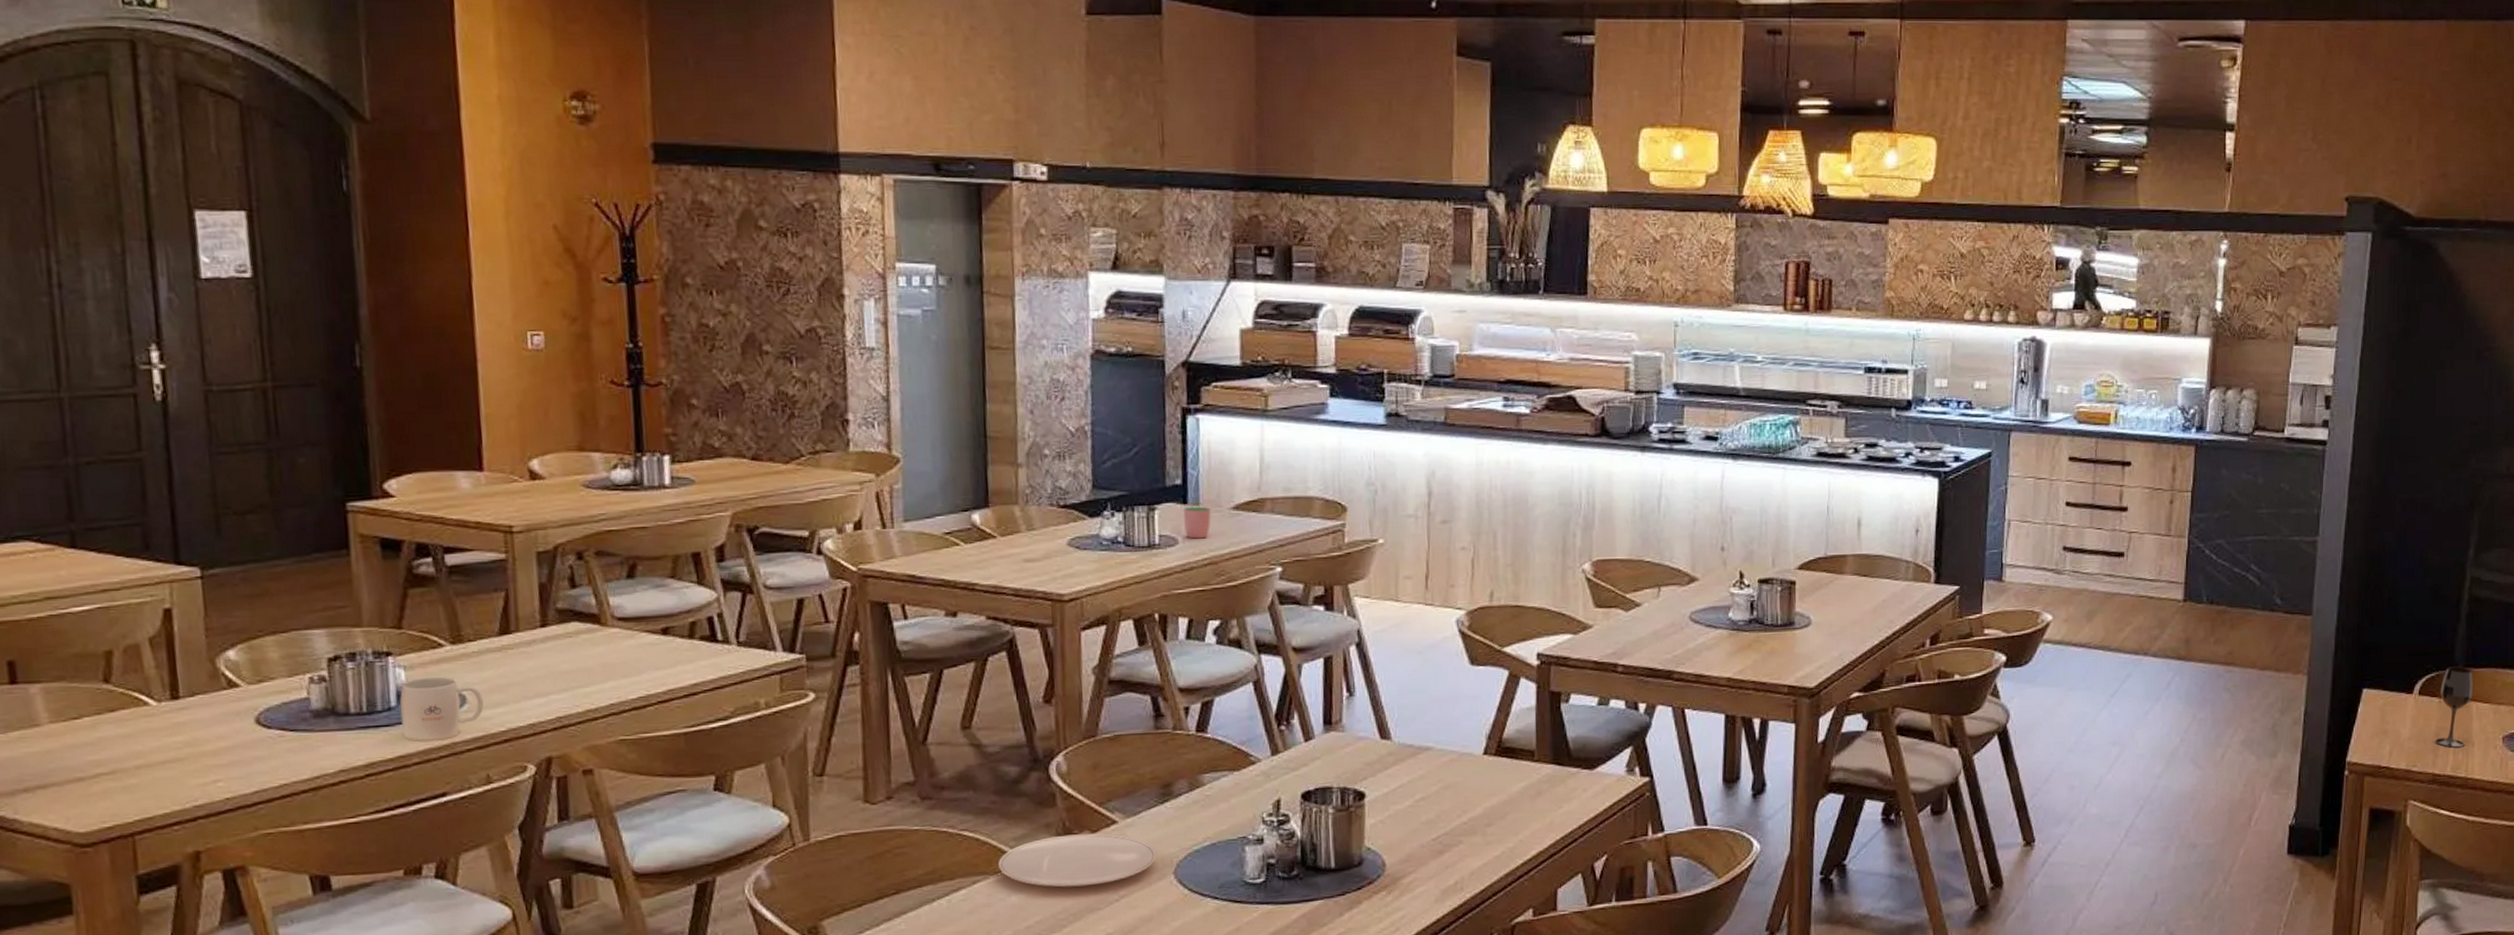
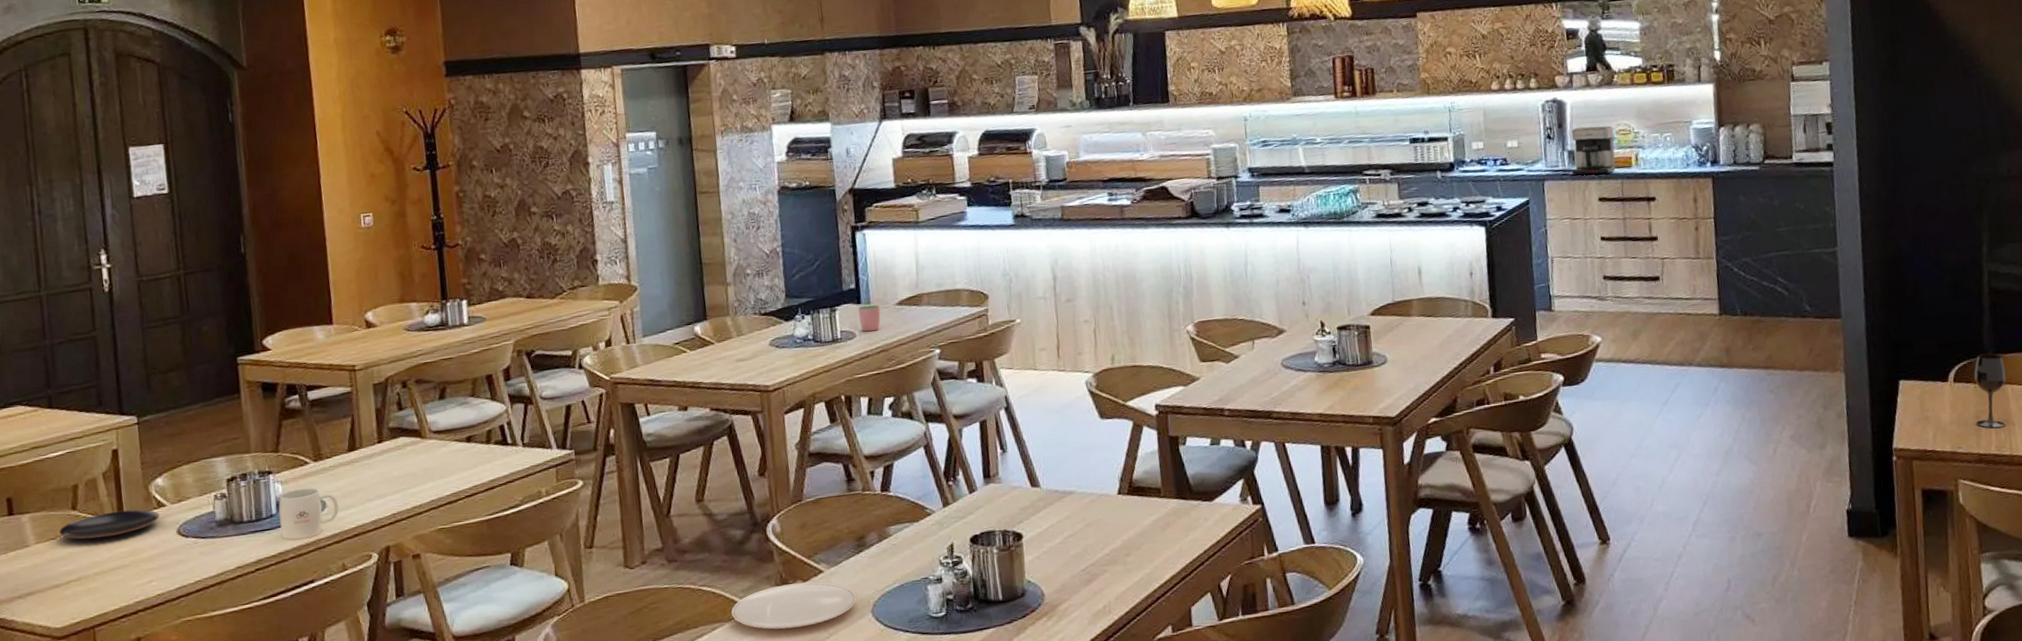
plate: none [83,688,231,722] -> present [58,509,160,539]
coffee maker: none [2043,373,2094,431] -> present [1571,125,1616,176]

